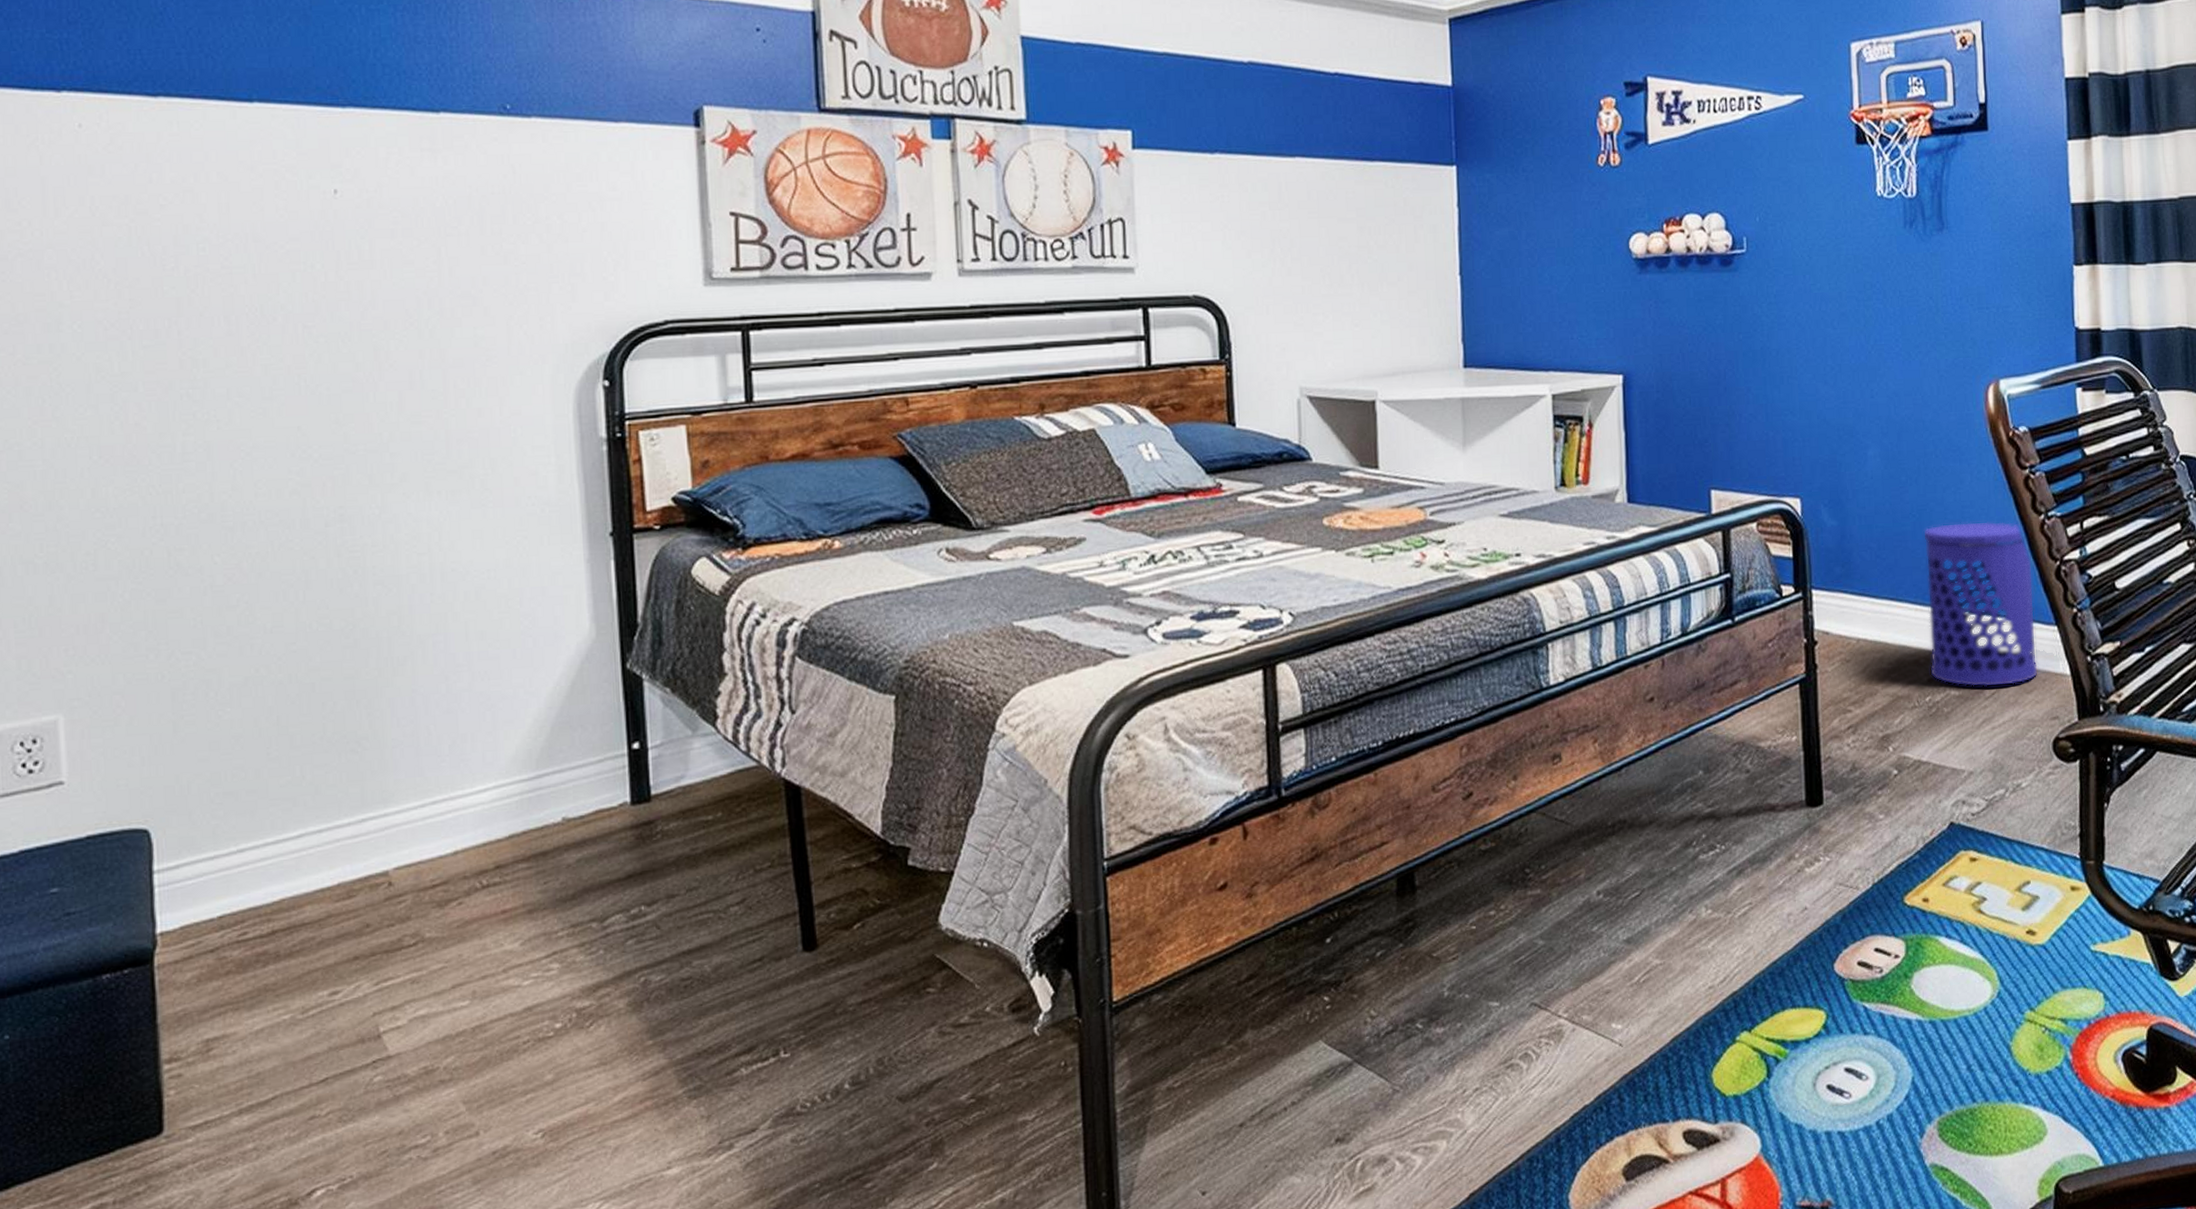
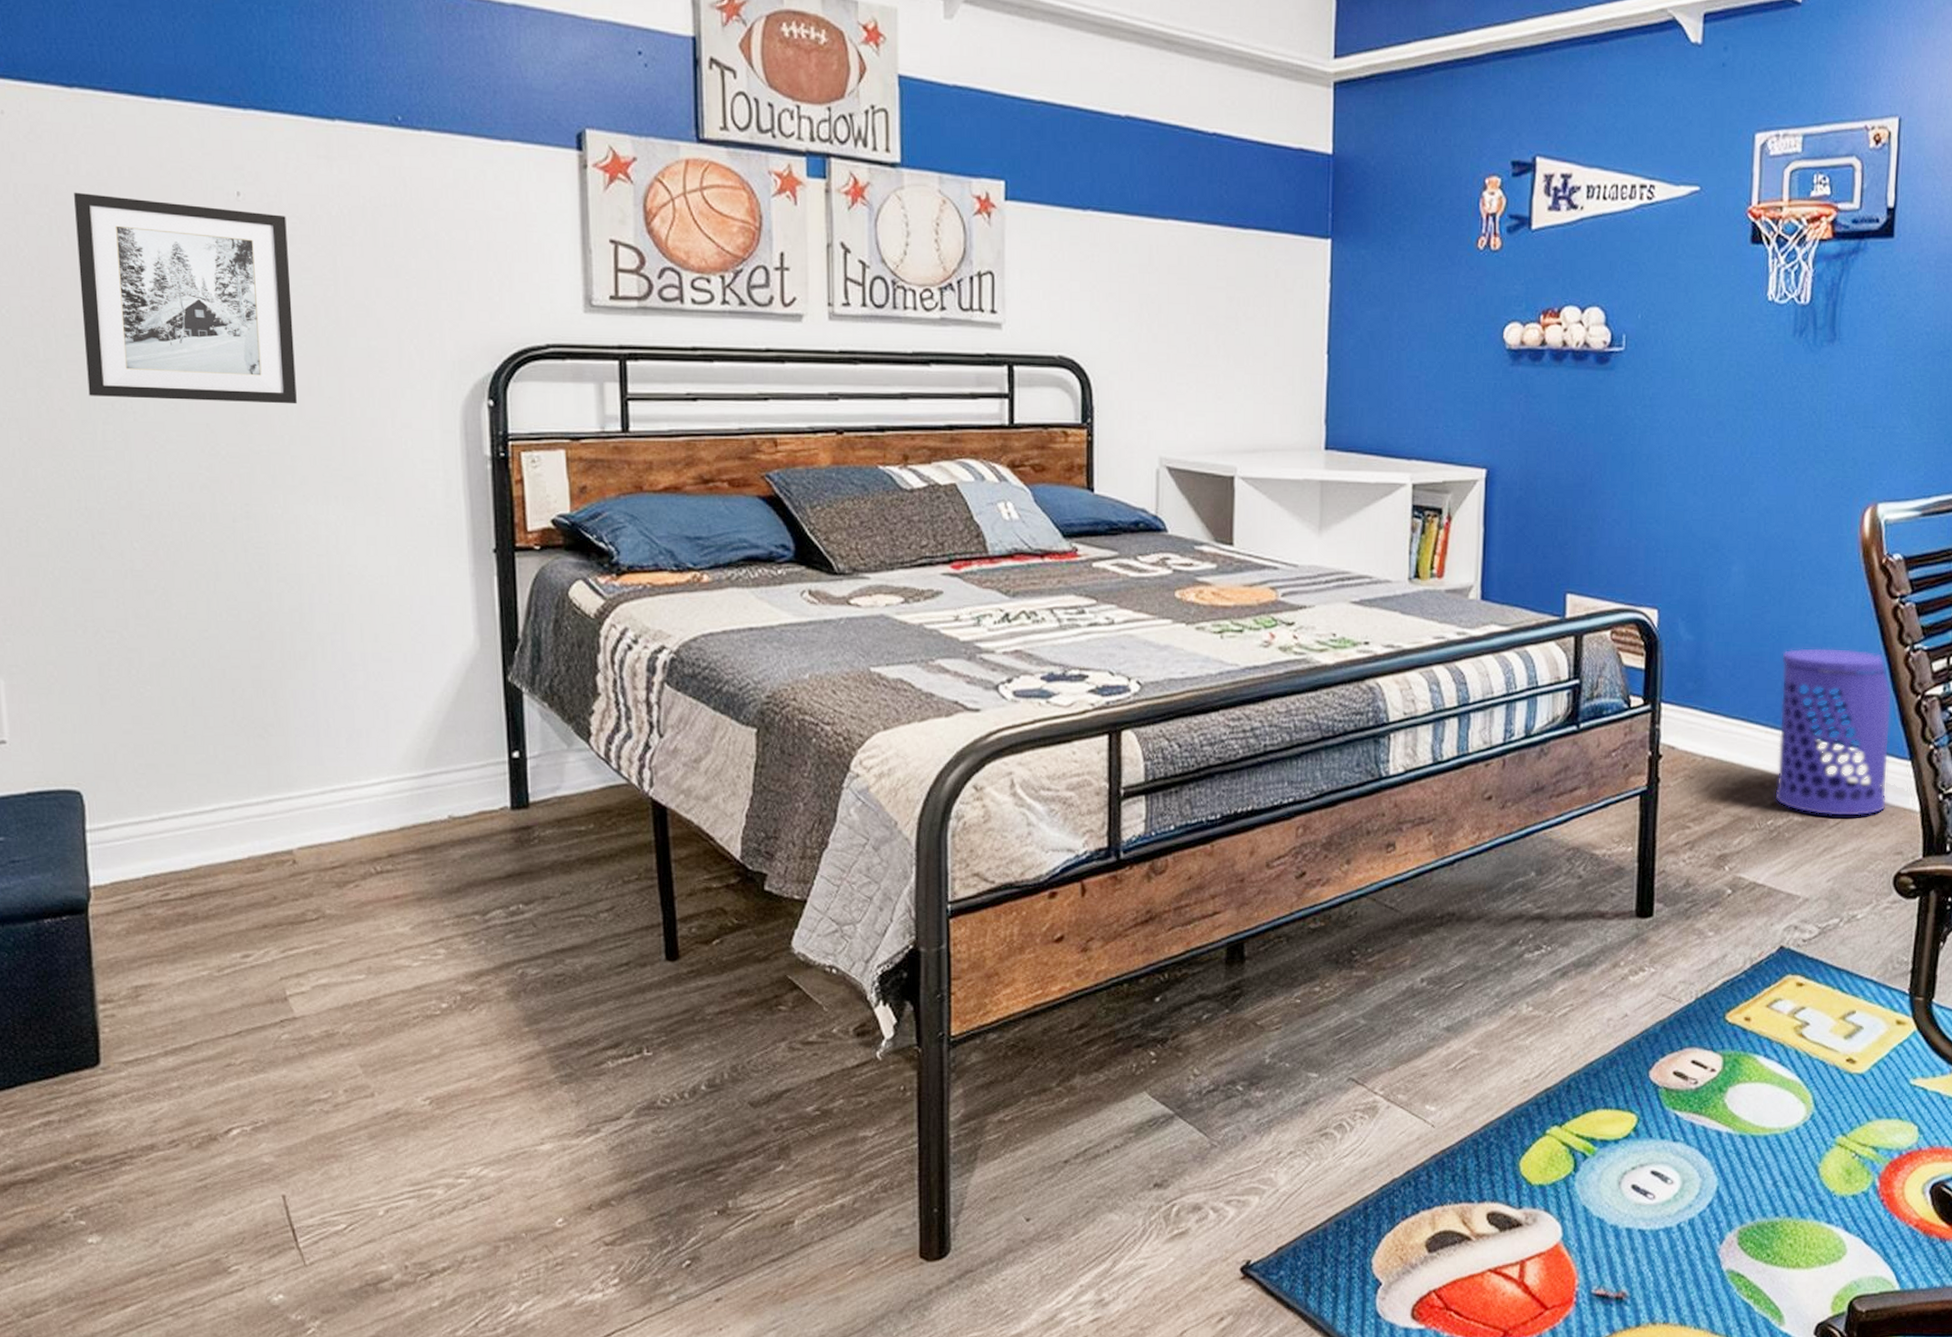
wall art: none [155,200,397,408] -> present [73,192,297,404]

